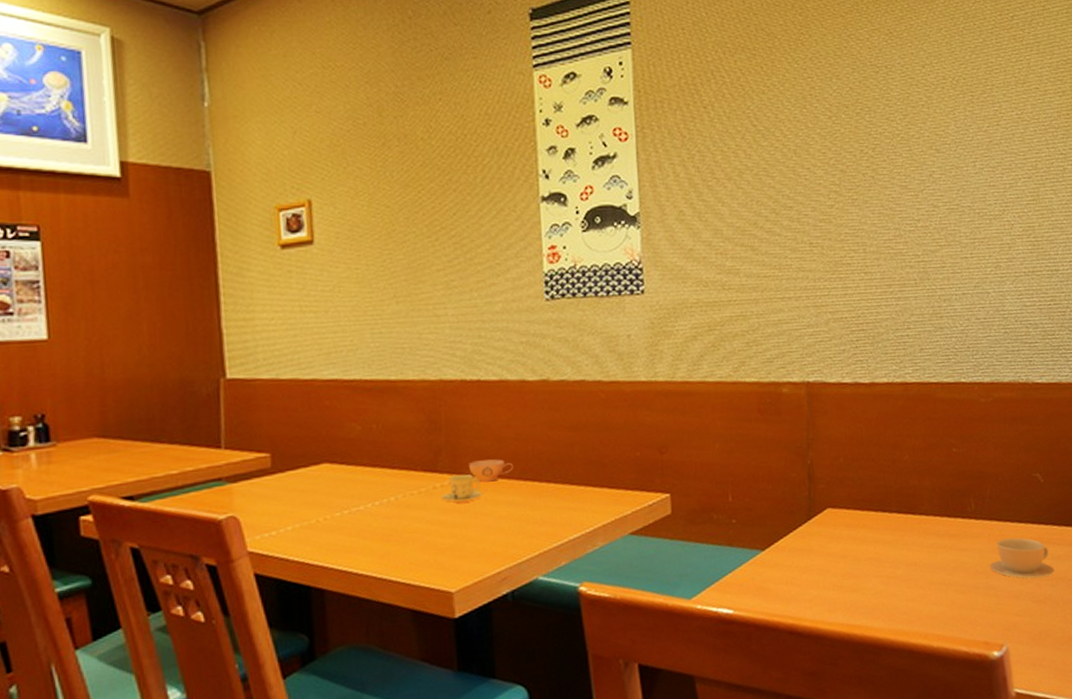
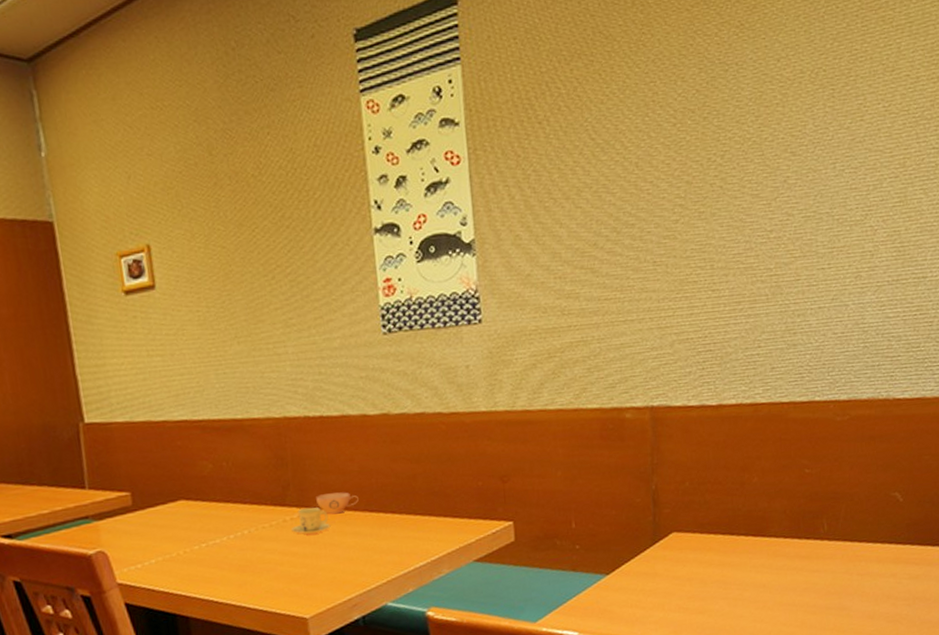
teacup: present [990,537,1055,578] -> none [843,558,912,599]

